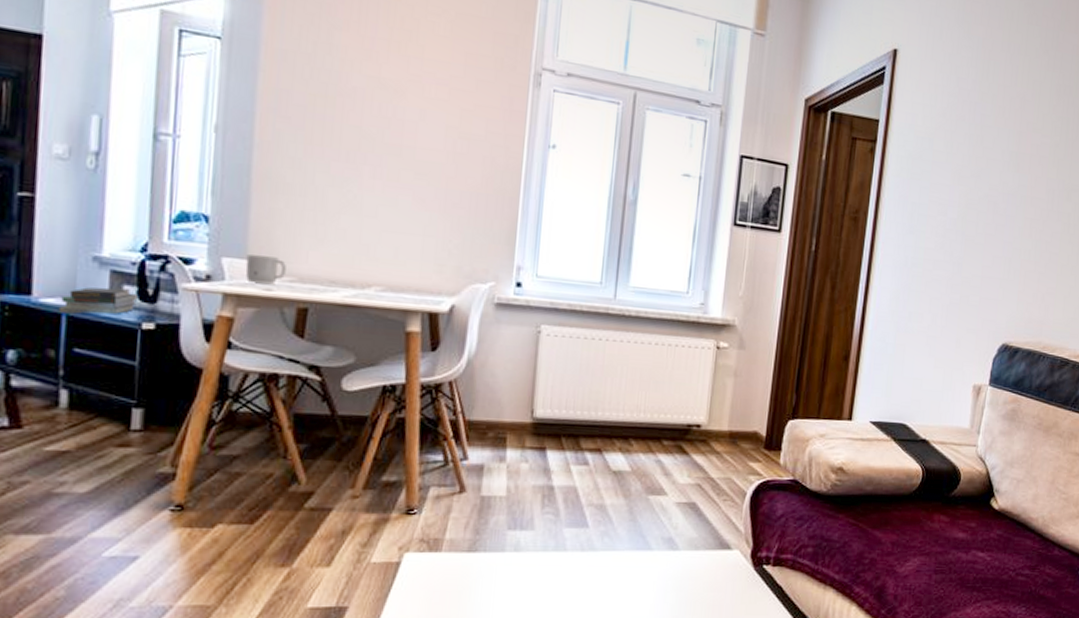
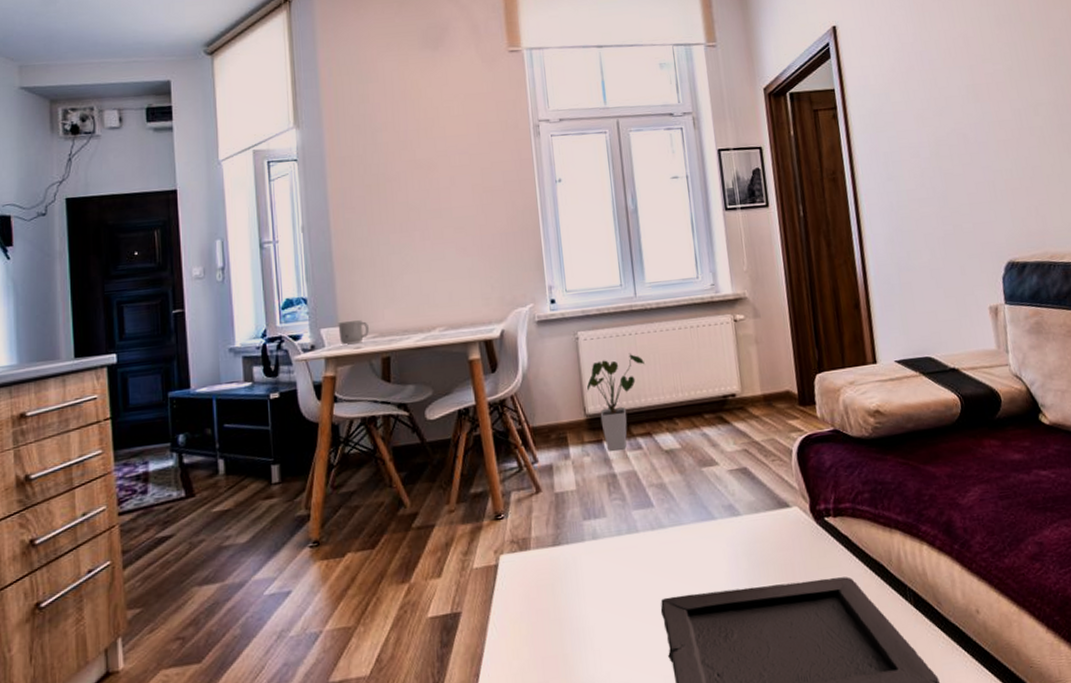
books: present [58,287,139,315] -> none [209,369,265,398]
house plant: none [538,360,610,462] -> present [586,353,644,451]

